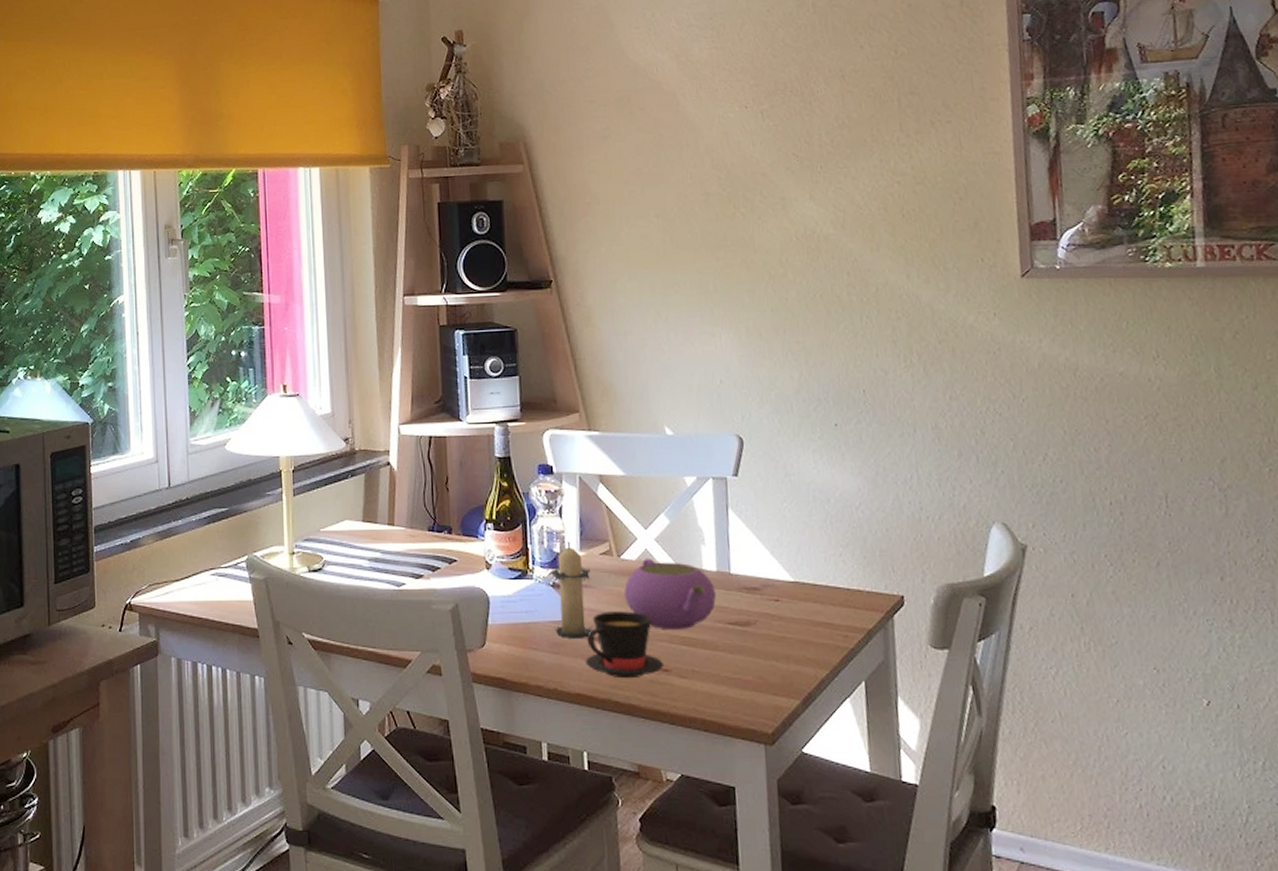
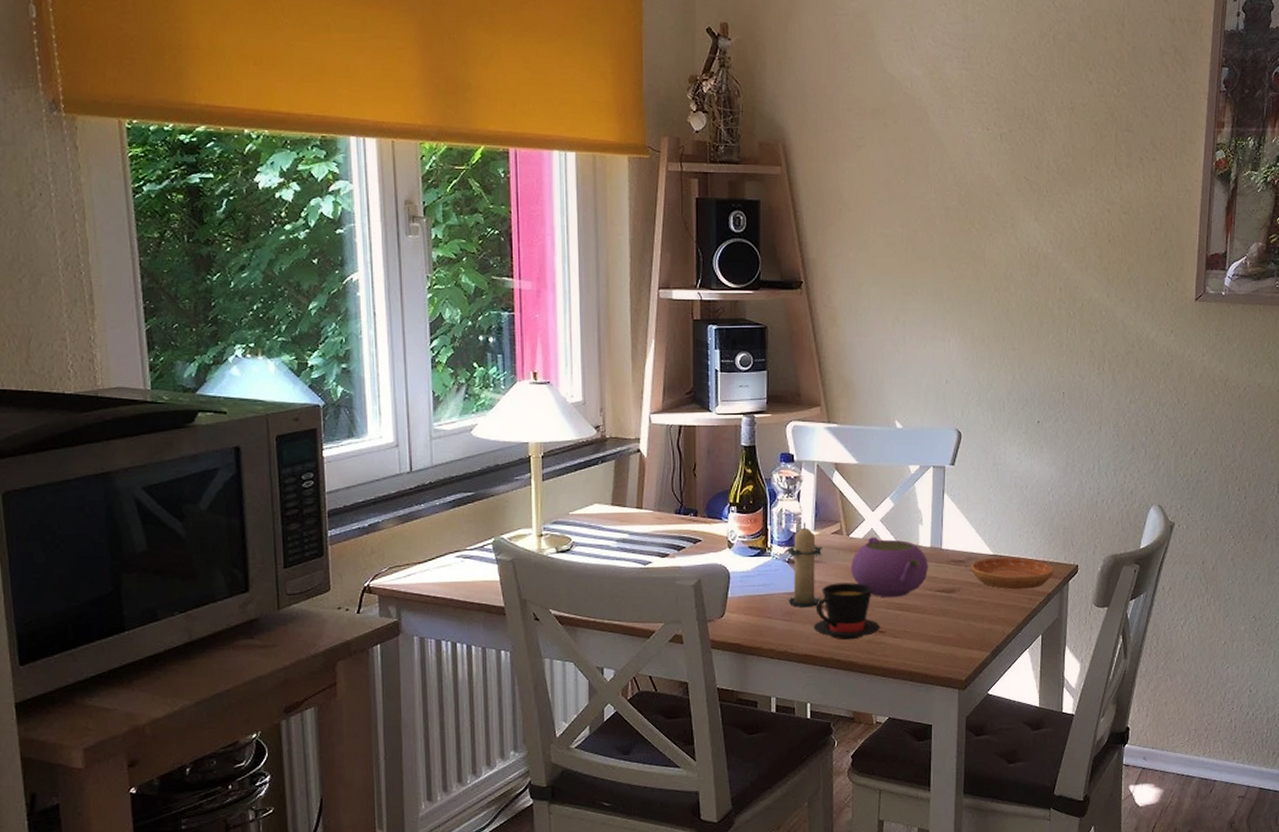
saucer: none [768,584,873,624] -> present [971,557,1053,590]

